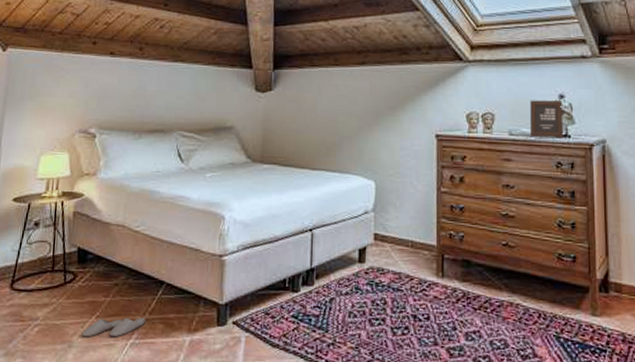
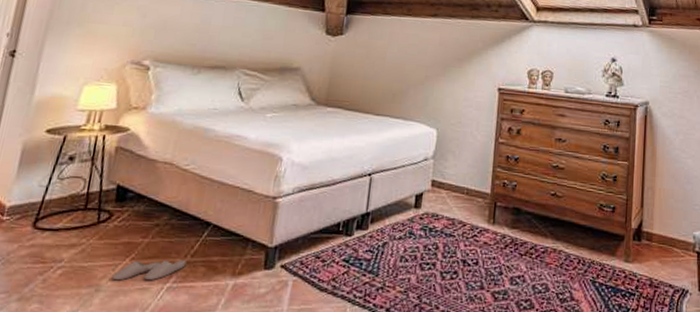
picture frame: present [530,100,564,139] -> none [584,61,615,99]

